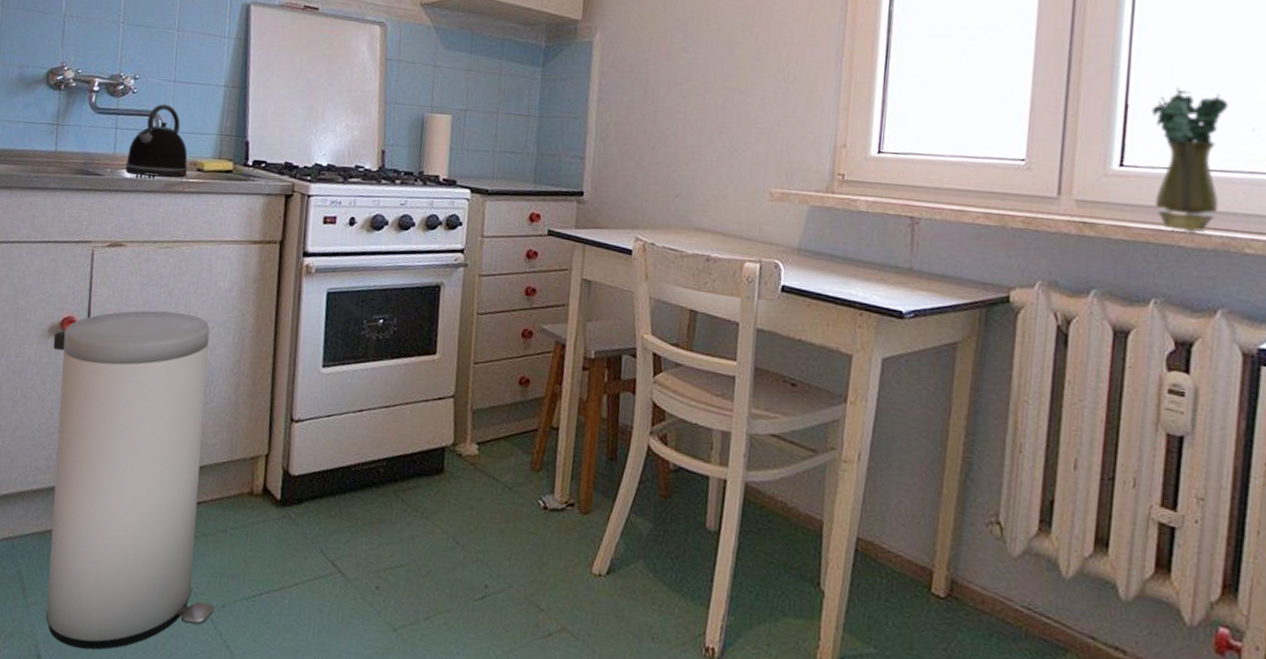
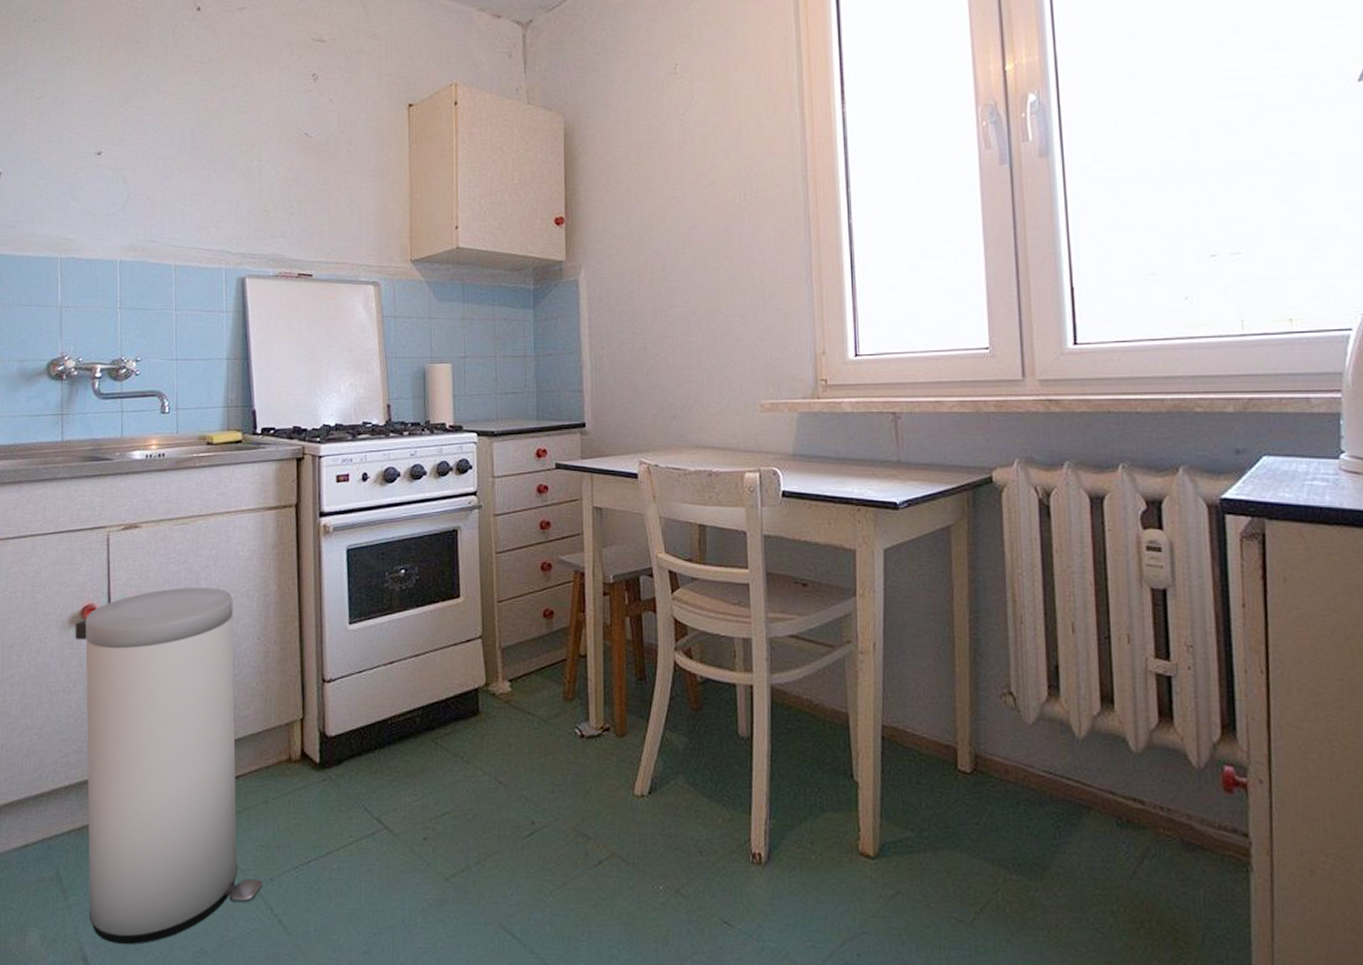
kettle: present [124,104,188,177] -> none [133,383,197,455]
vase: present [1151,87,1228,232] -> none [1094,267,1167,398]

